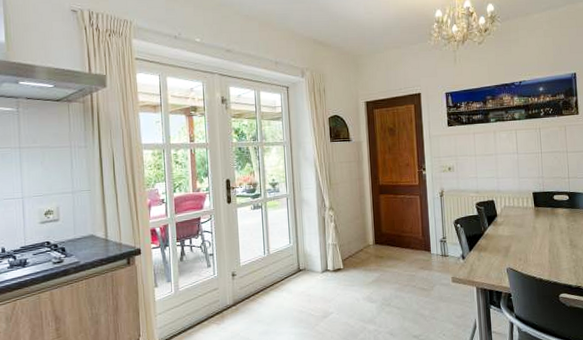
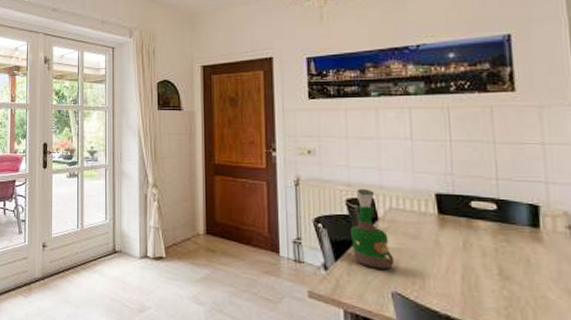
grog bottle: none [479,193,508,253] -> present [349,188,395,269]

